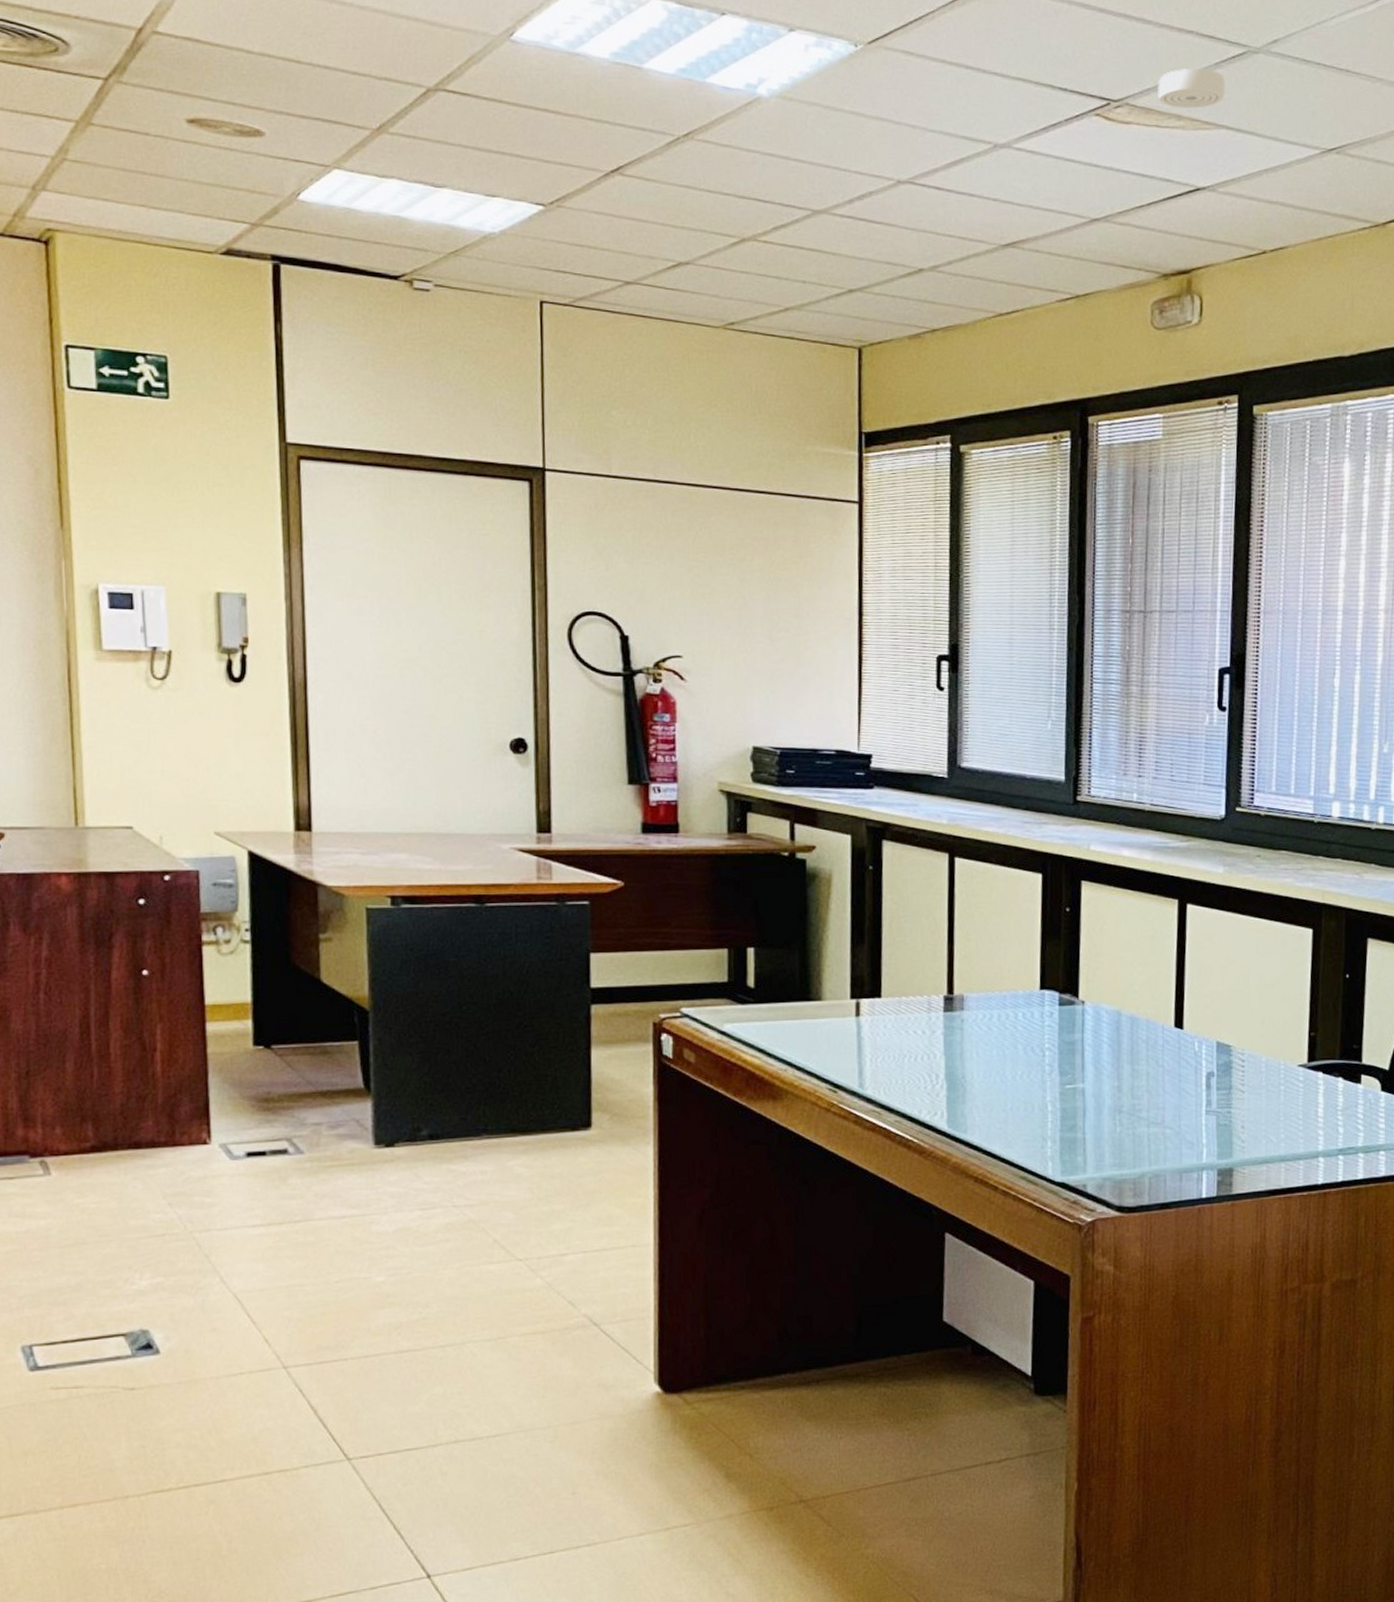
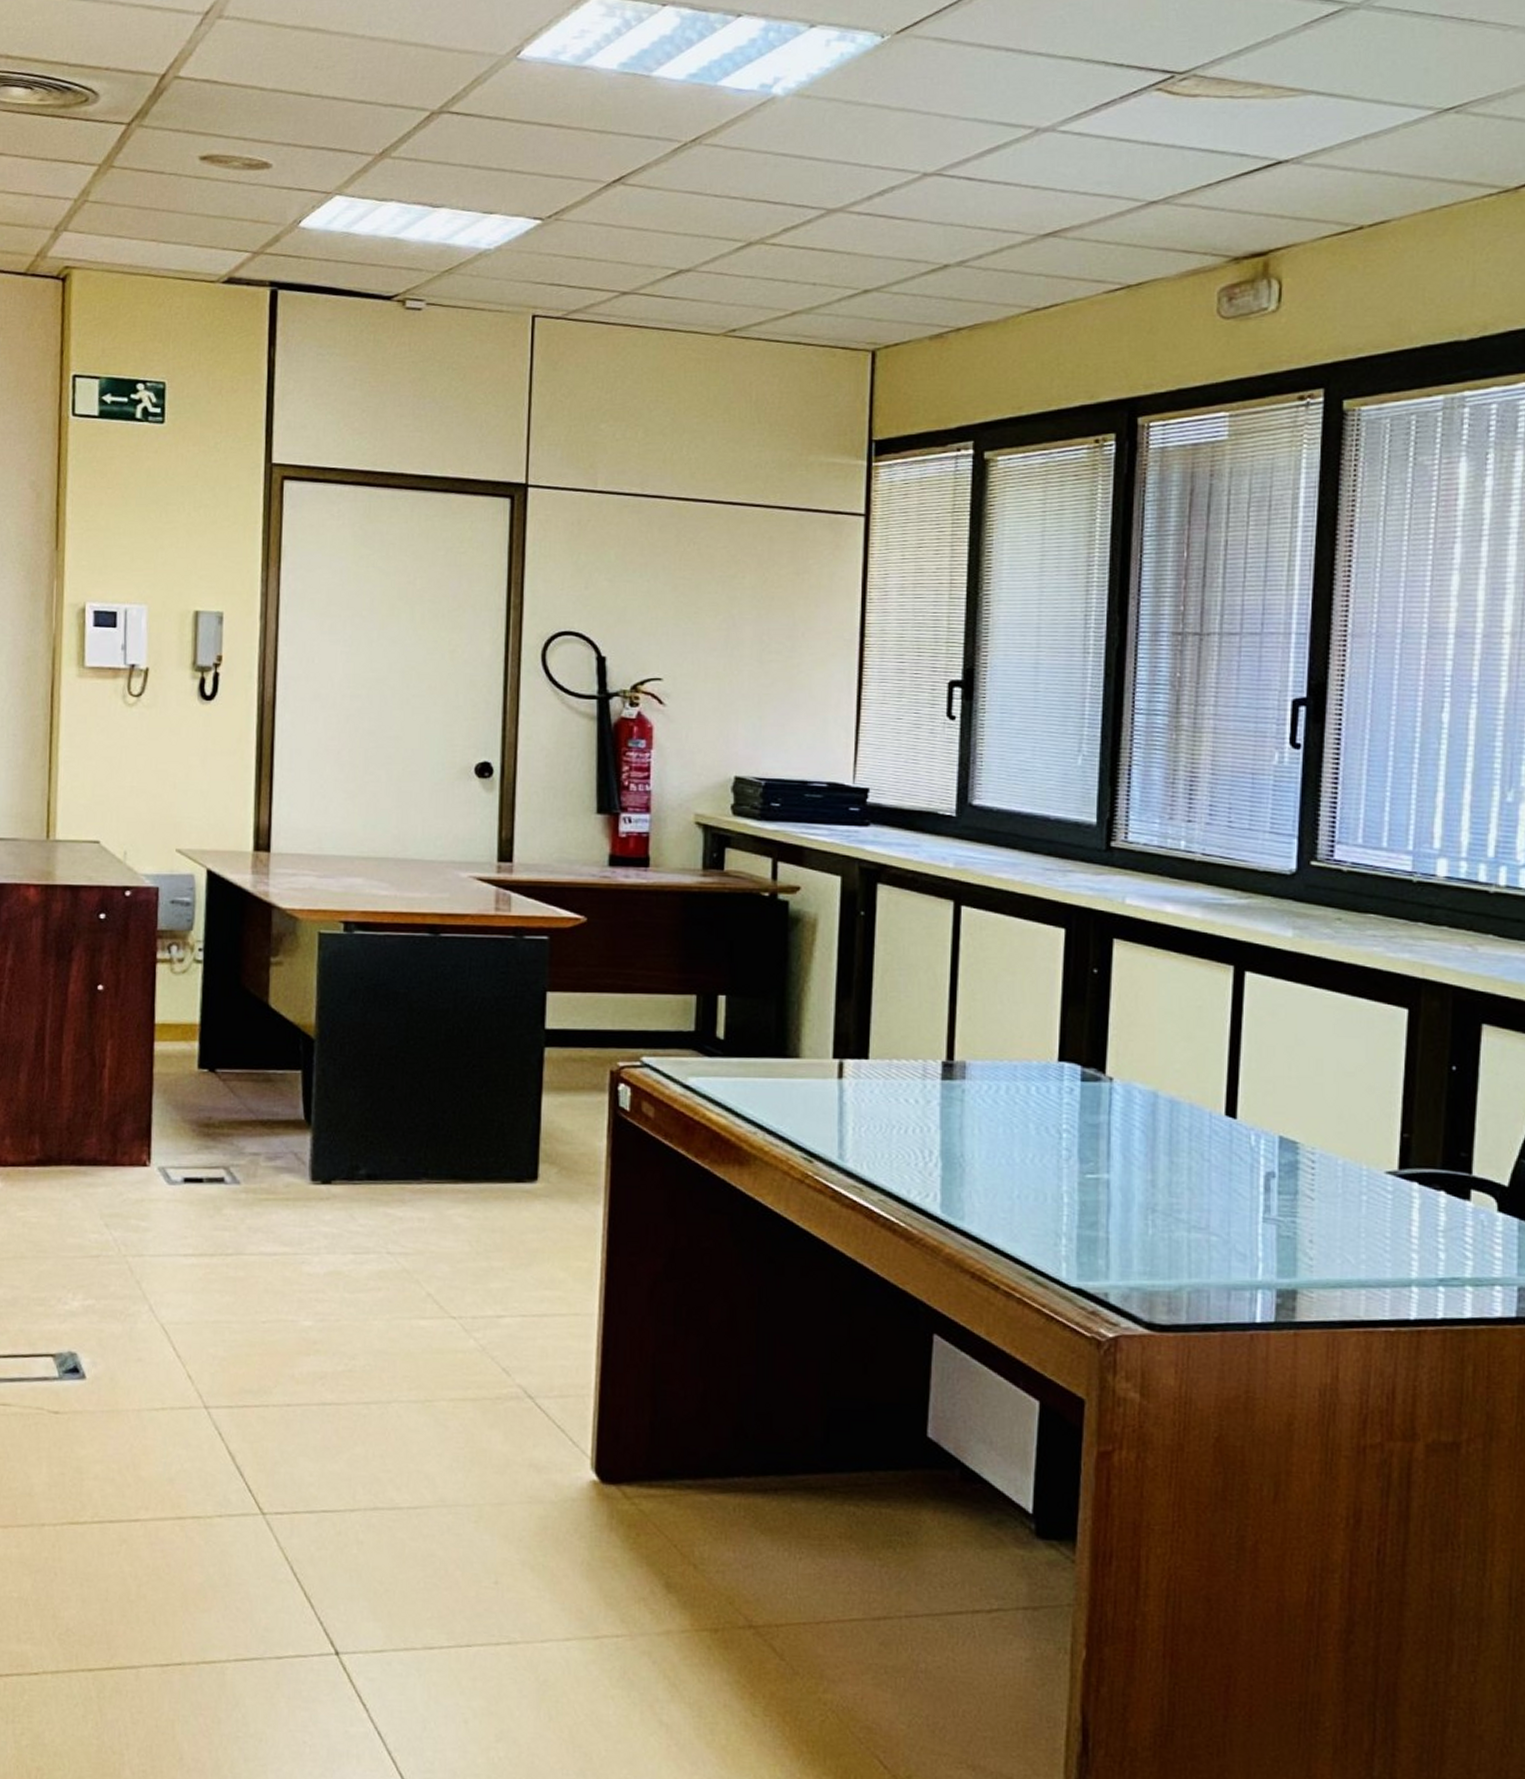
smoke detector: present [1158,69,1225,109] -> none [1233,31,1316,76]

